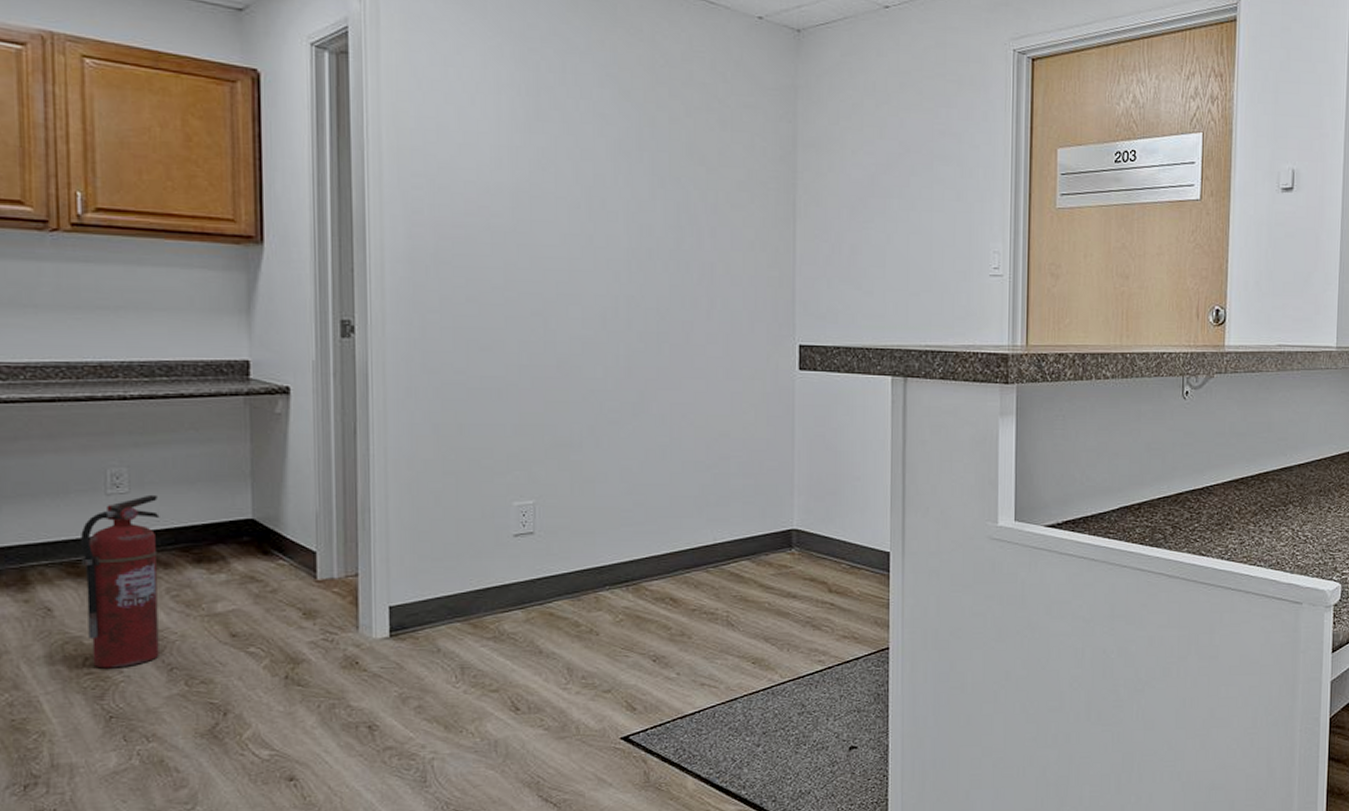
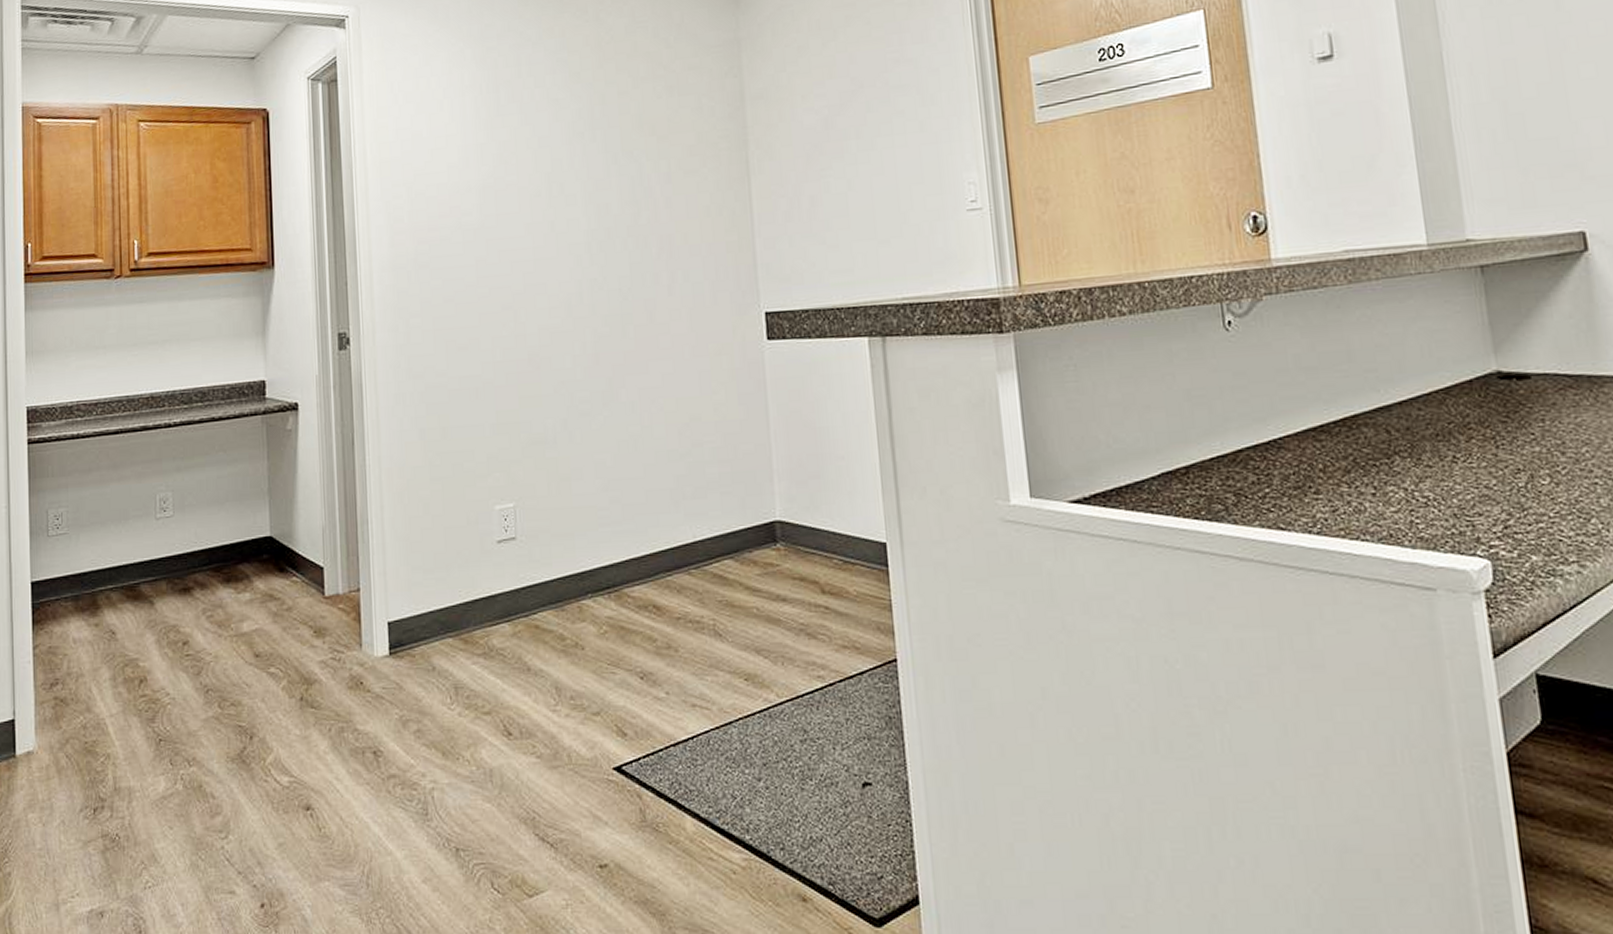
fire extinguisher: present [79,494,160,669] -> none [136,516,198,691]

